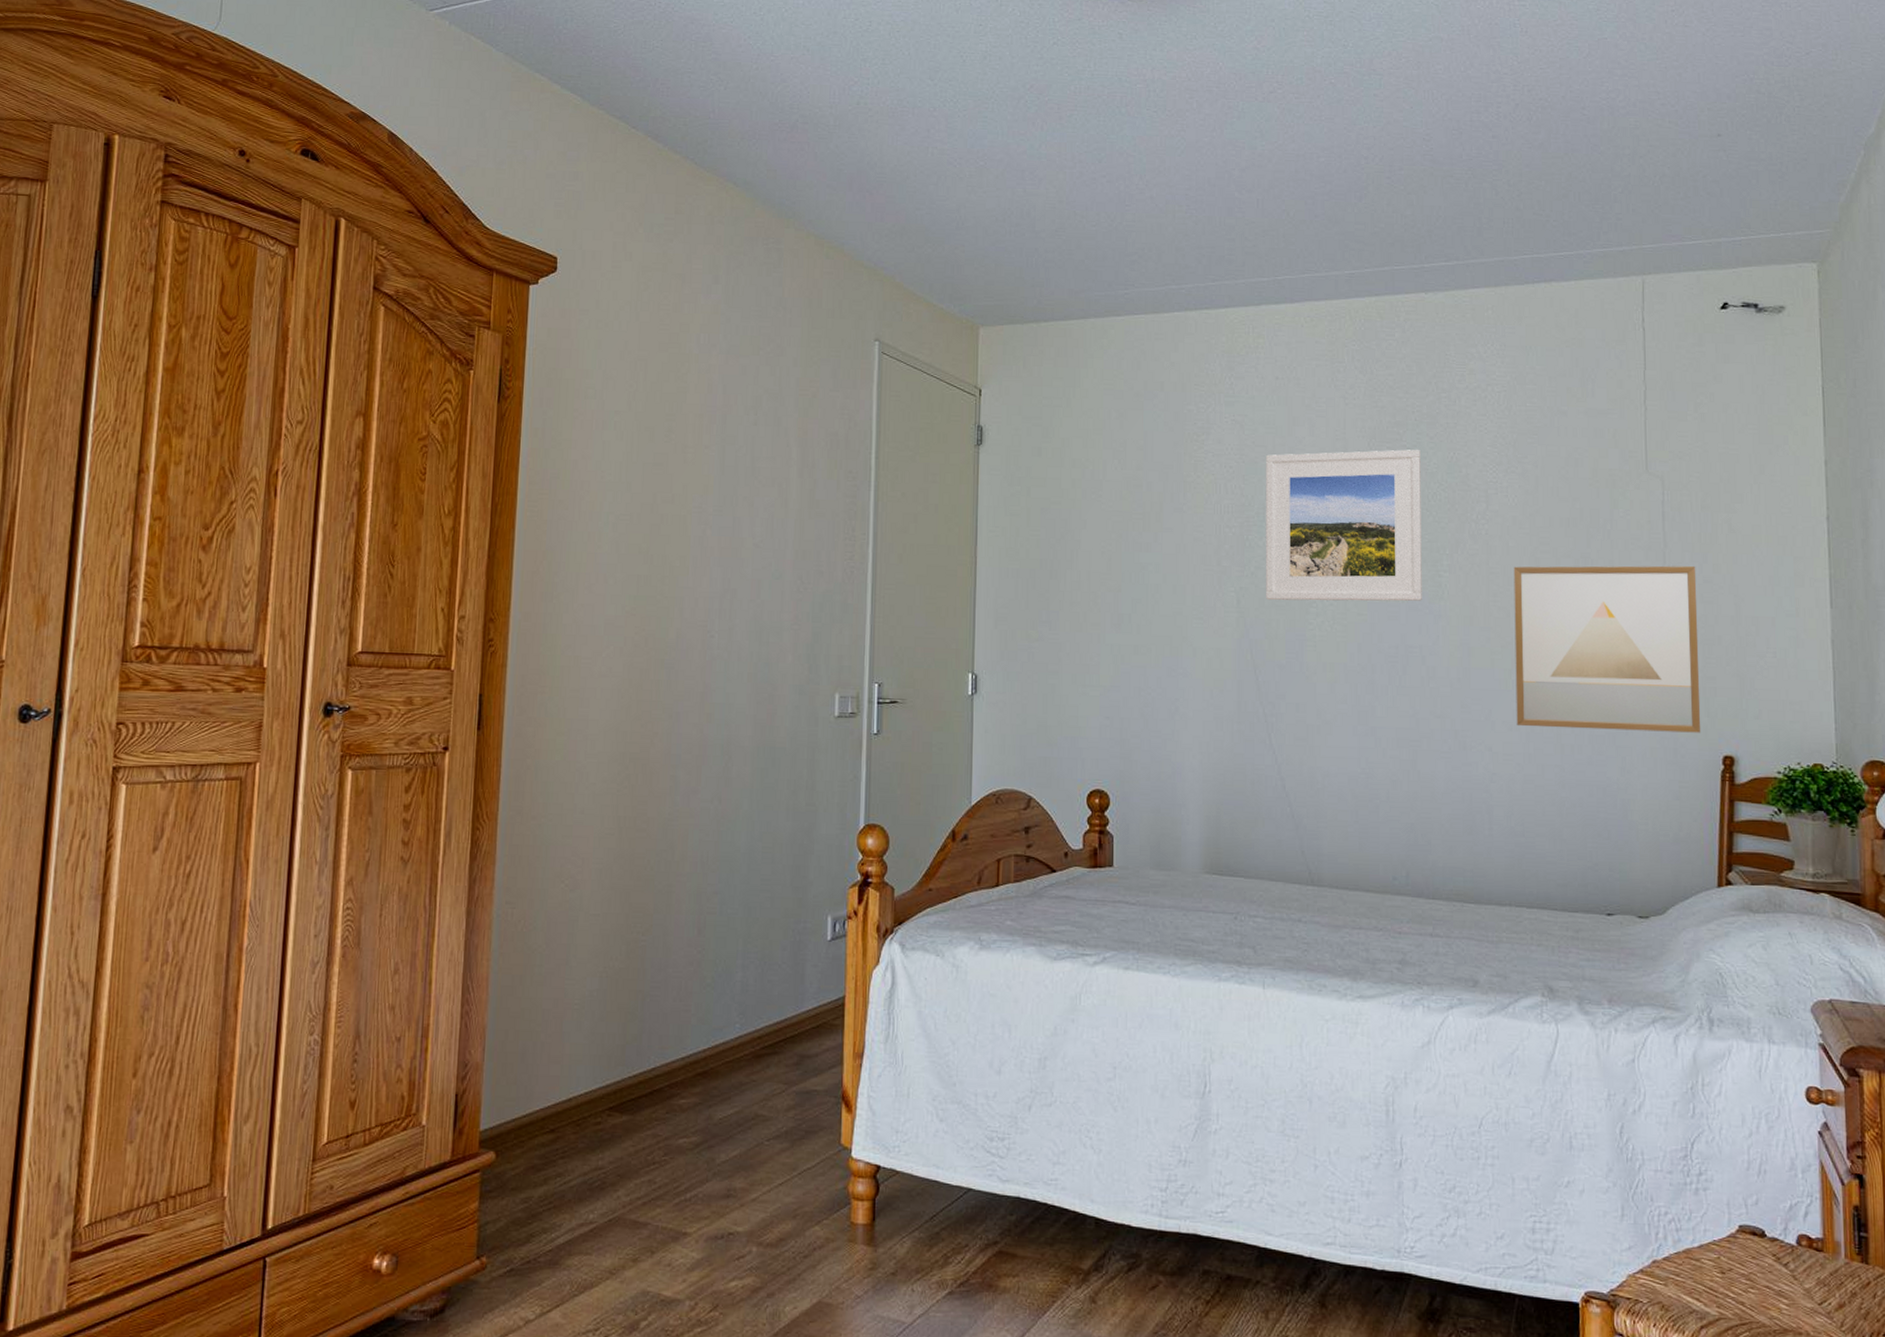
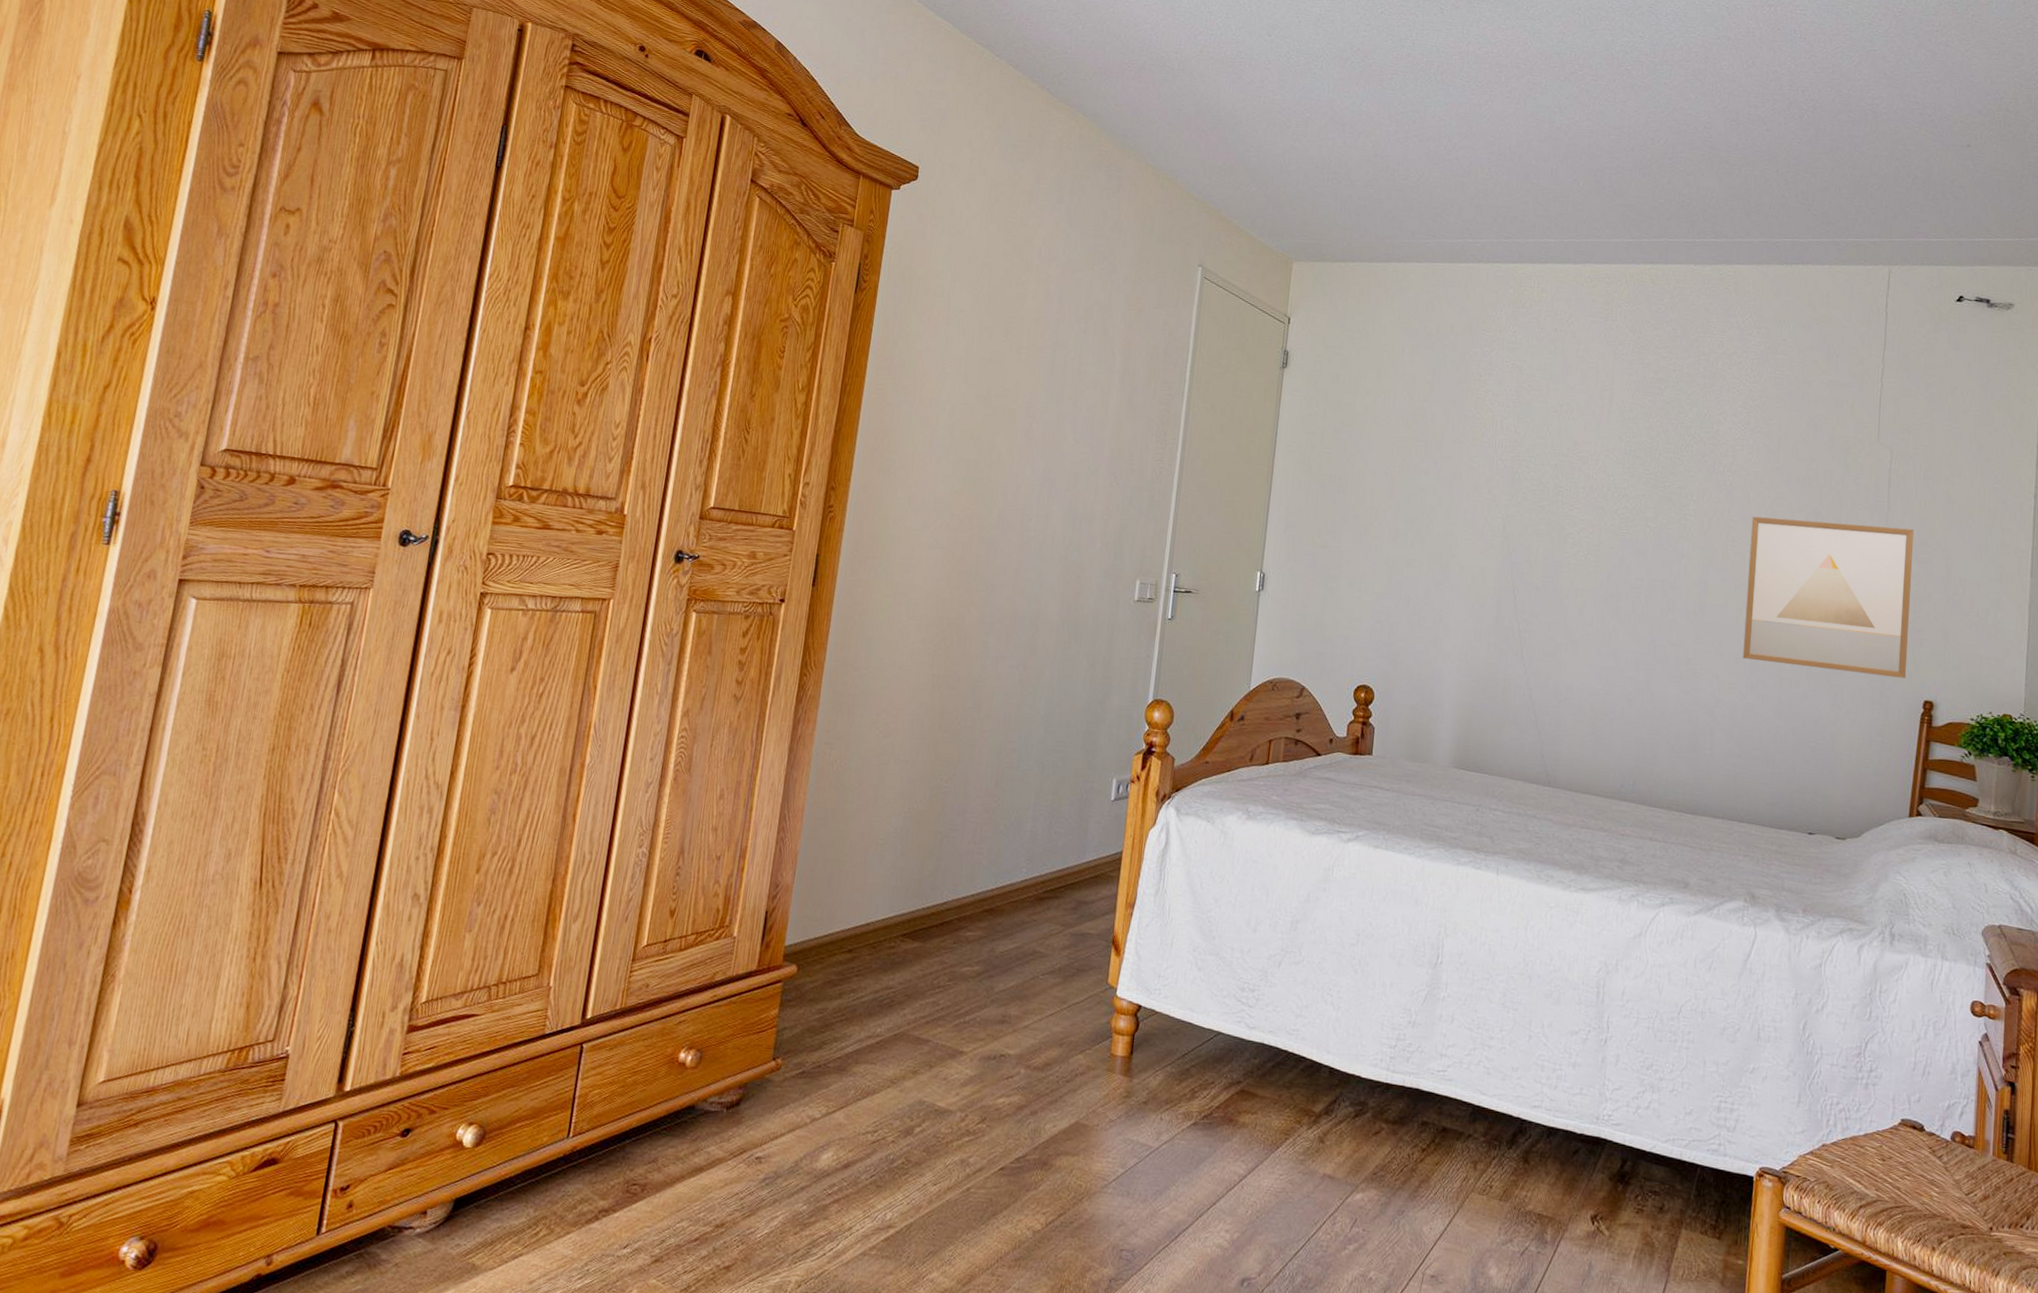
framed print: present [1265,449,1422,601] -> none [1529,398,1678,540]

